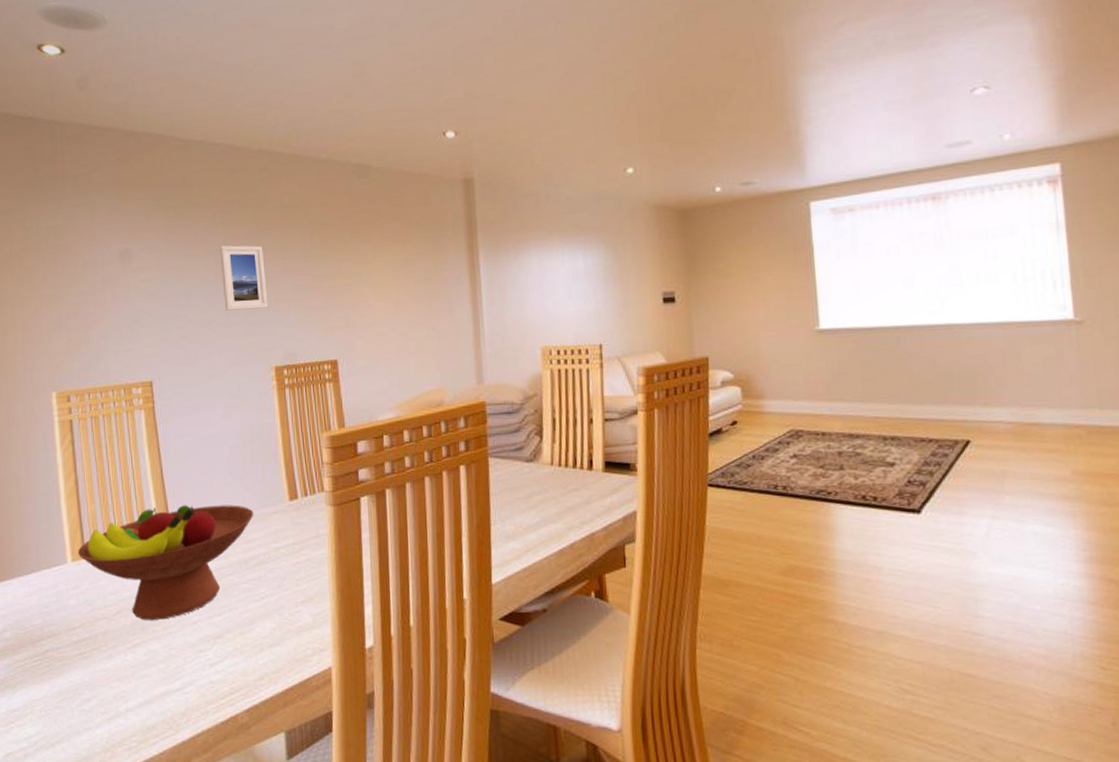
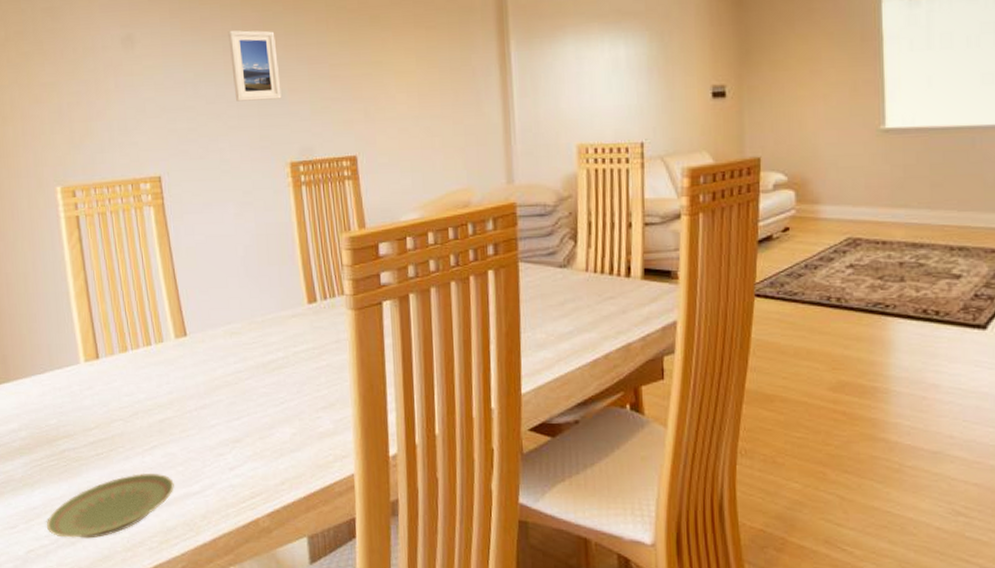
plate: none [26,672,155,740] -> present [46,474,174,539]
fruit bowl: present [77,505,254,621] -> none [90,306,271,424]

